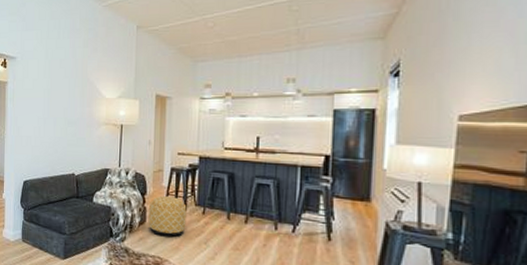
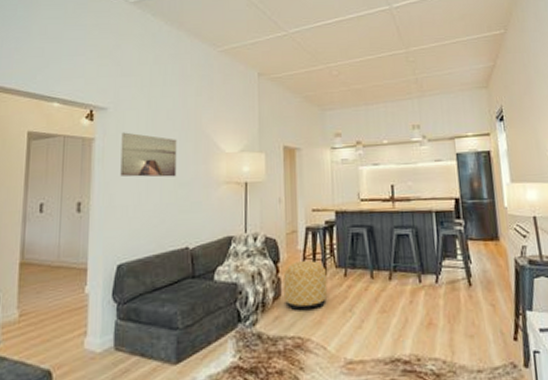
wall art: none [26,78,67,116] -> present [120,132,177,178]

